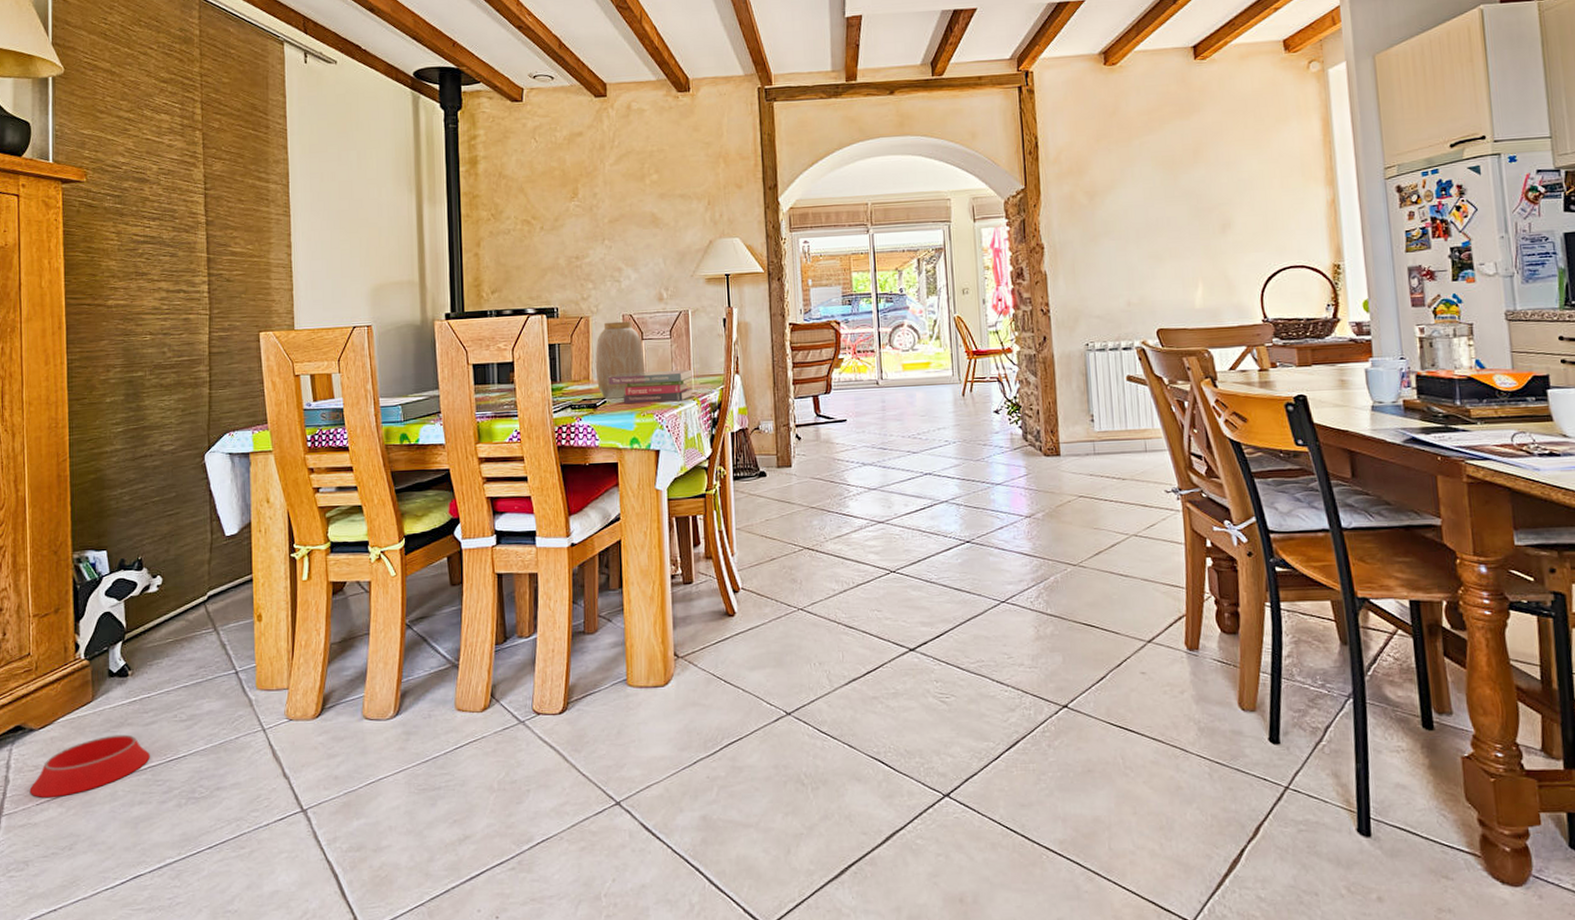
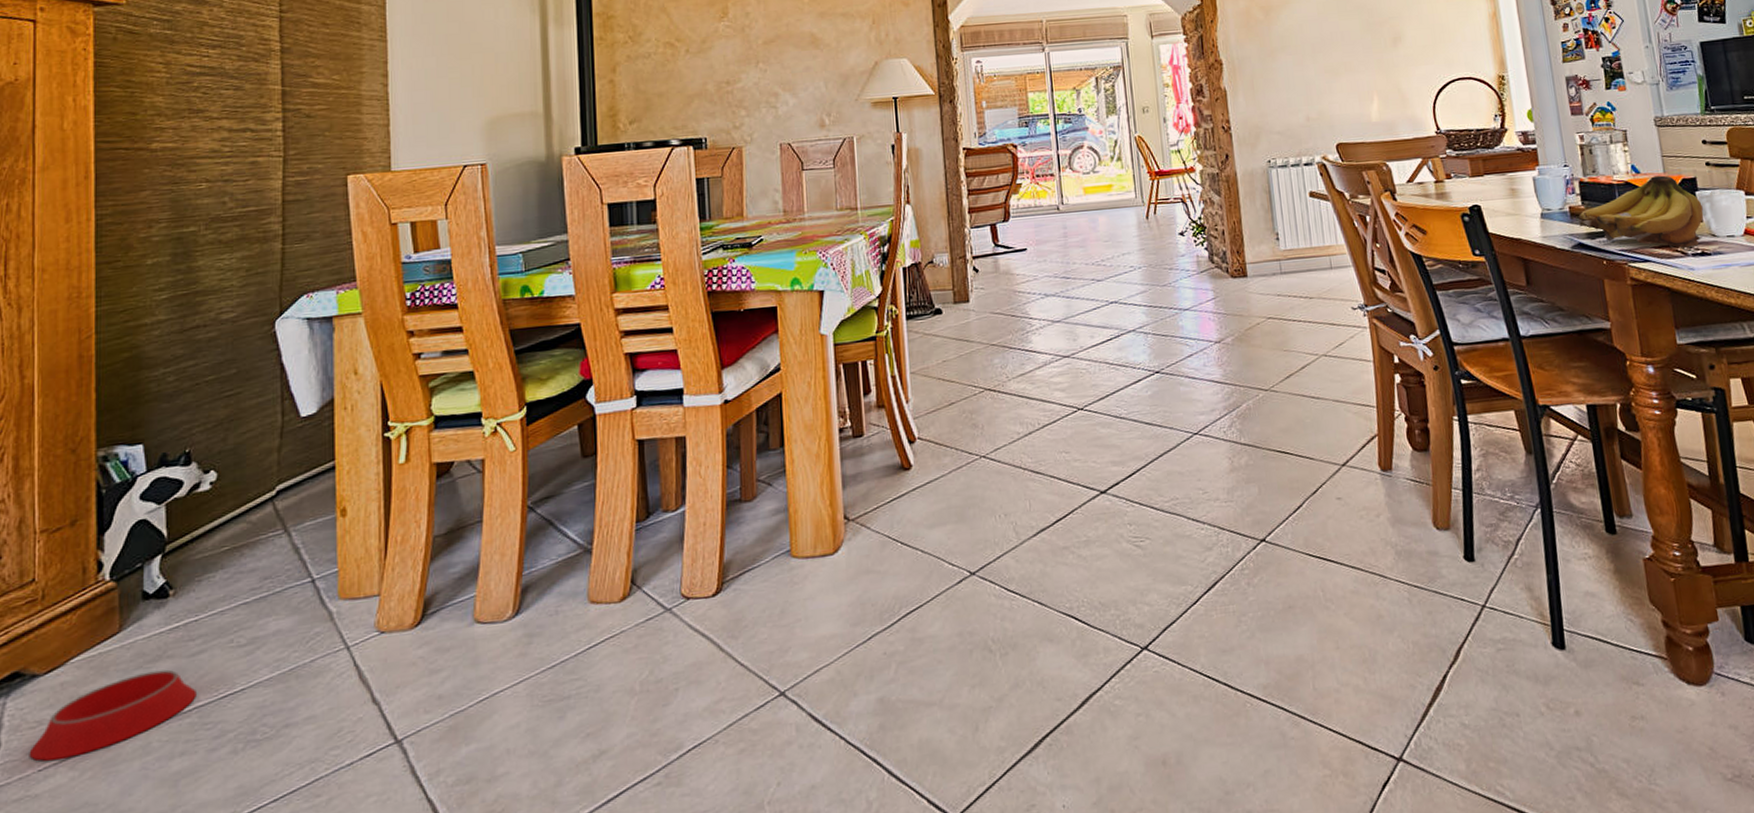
vase: present [596,321,645,399] -> none [750,150,807,237]
books: present [608,369,693,404] -> none [765,200,860,242]
fruit: none [1412,371,1555,447] -> present [1577,175,1704,248]

